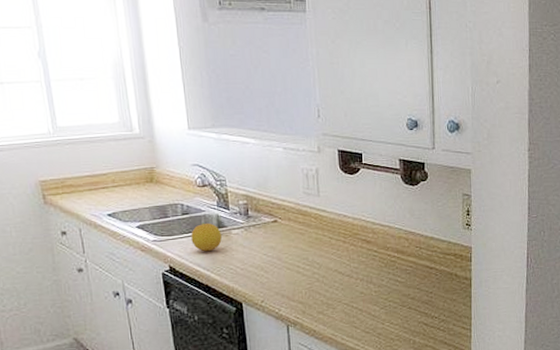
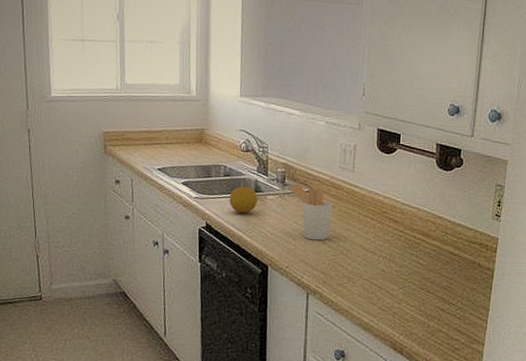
utensil holder: none [253,214,302,271] -> present [288,183,333,241]

